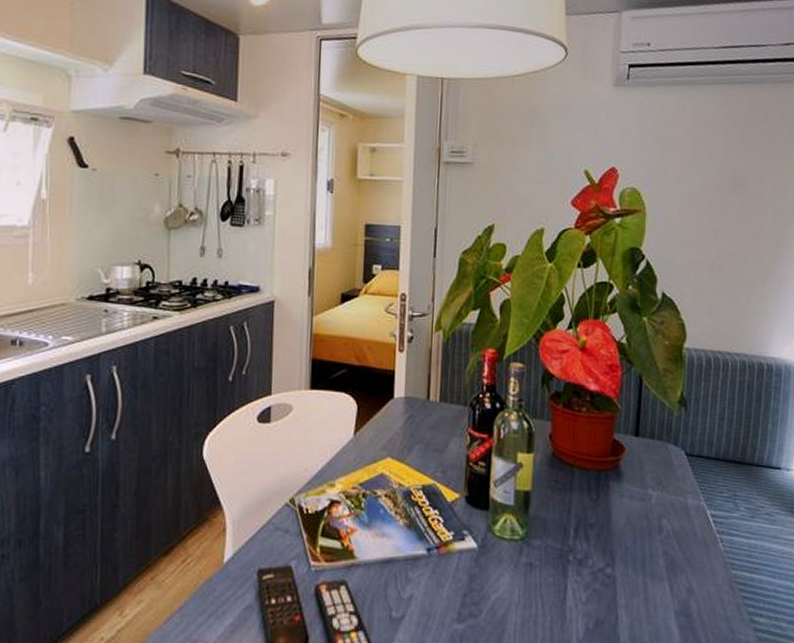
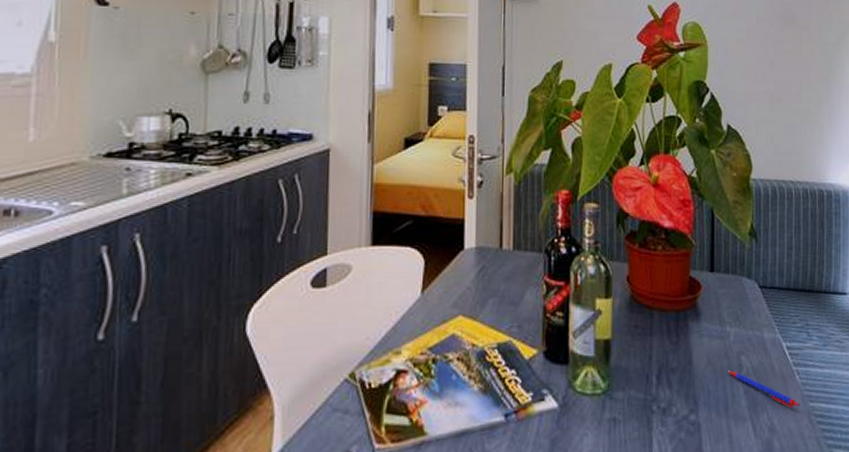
pen: none [648,531,721,573] -> present [728,370,799,408]

